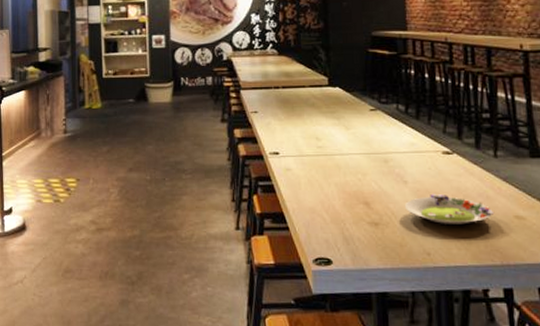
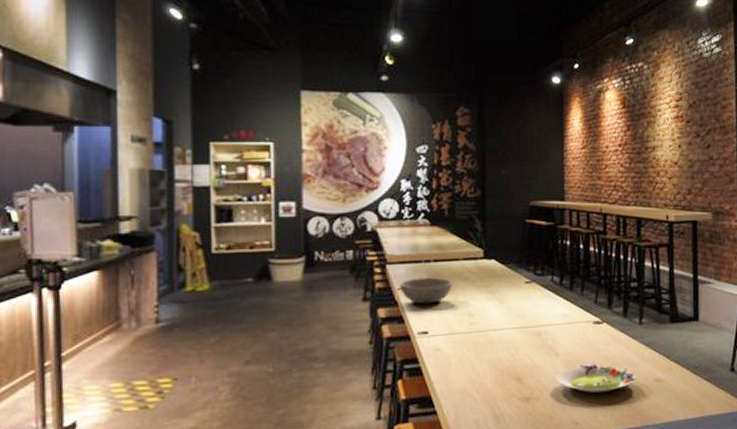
bowl: none [253,102,300,127] -> present [400,277,453,304]

